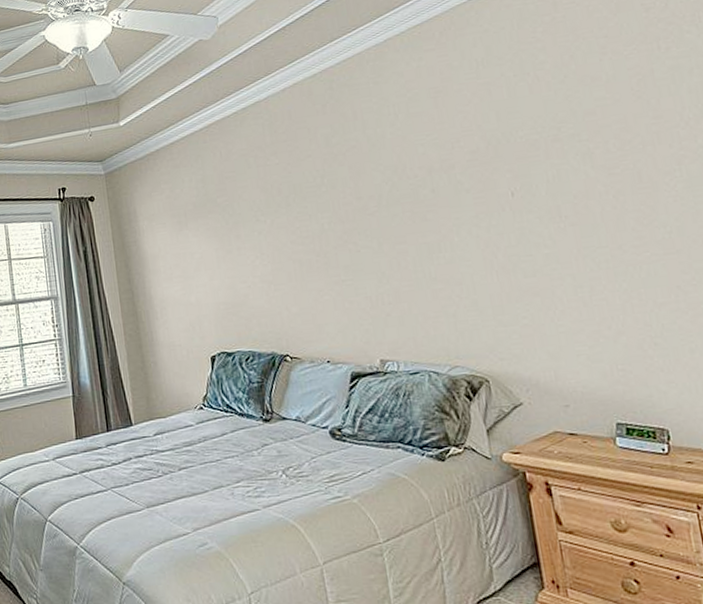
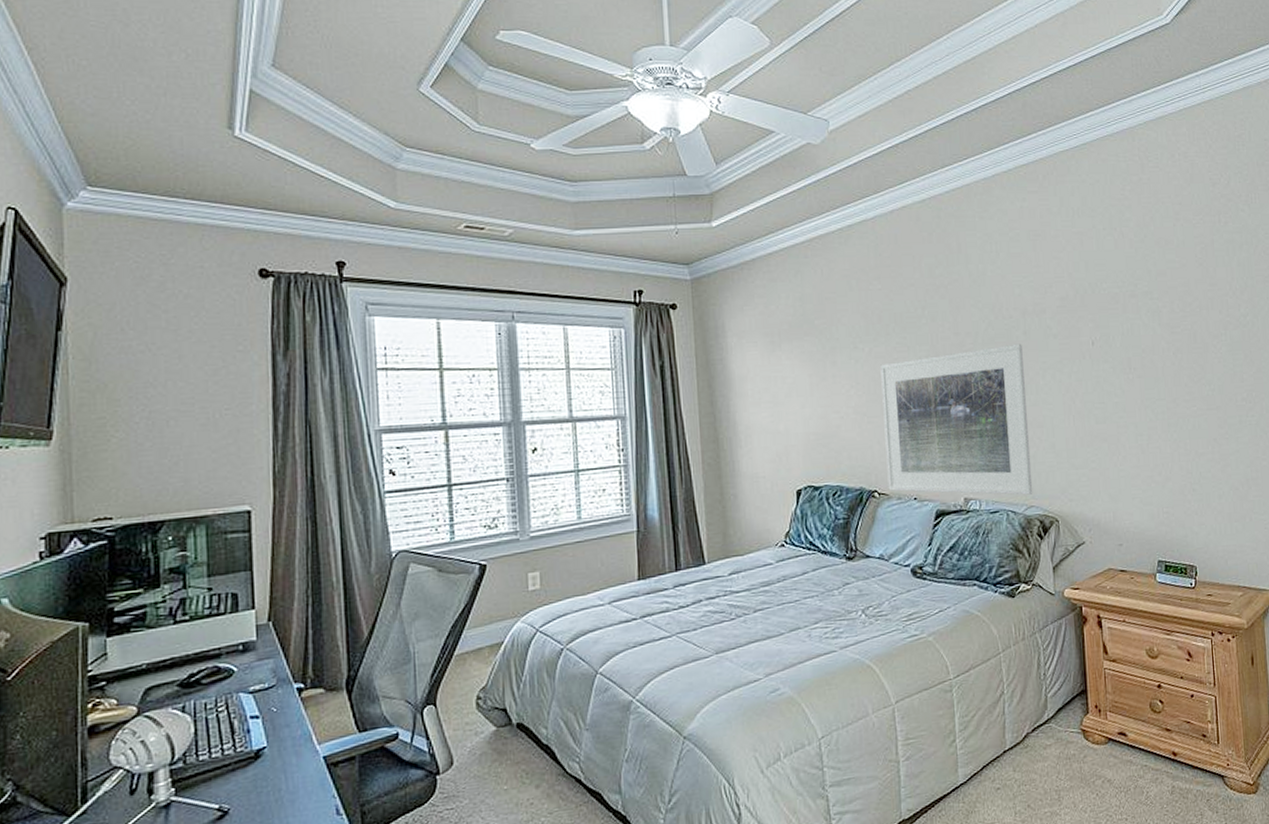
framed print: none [283,201,457,356] -> present [880,343,1033,495]

